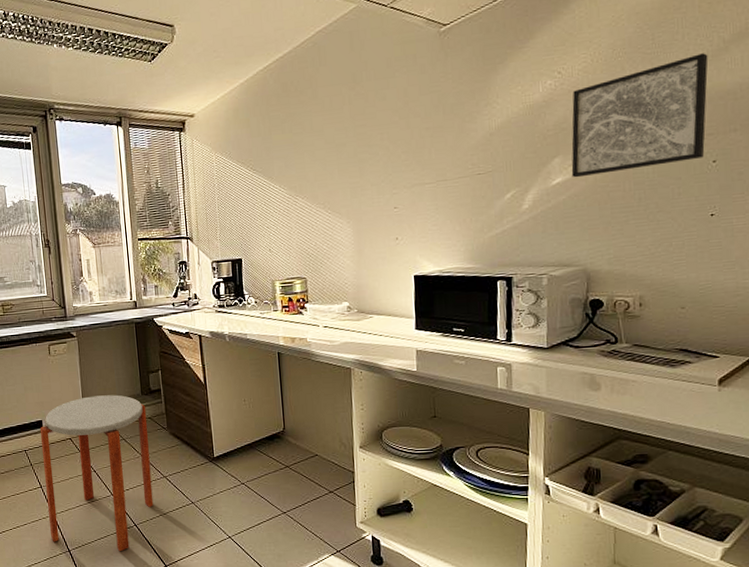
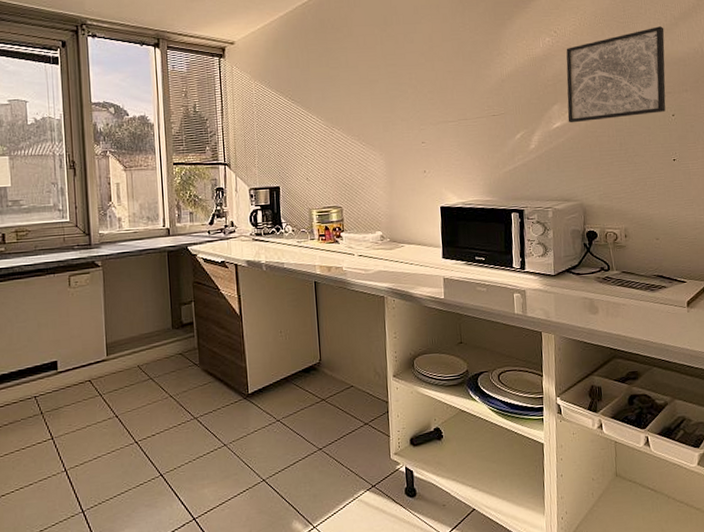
side table: present [39,394,154,552] -> none [54,329,182,508]

